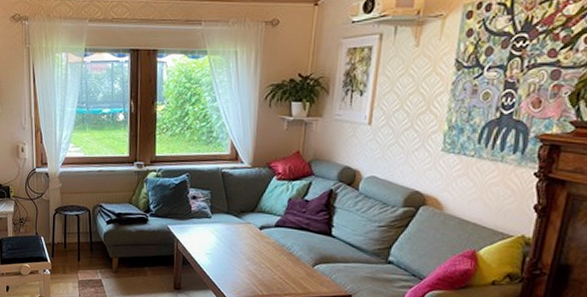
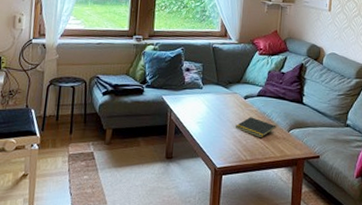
notepad: none [250,249,298,273] -> present [236,117,276,138]

